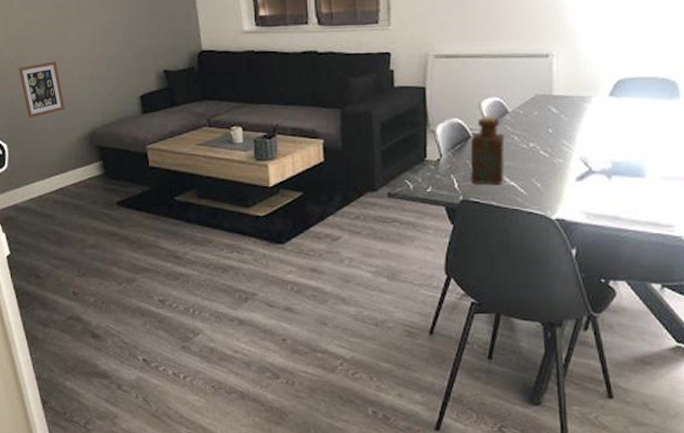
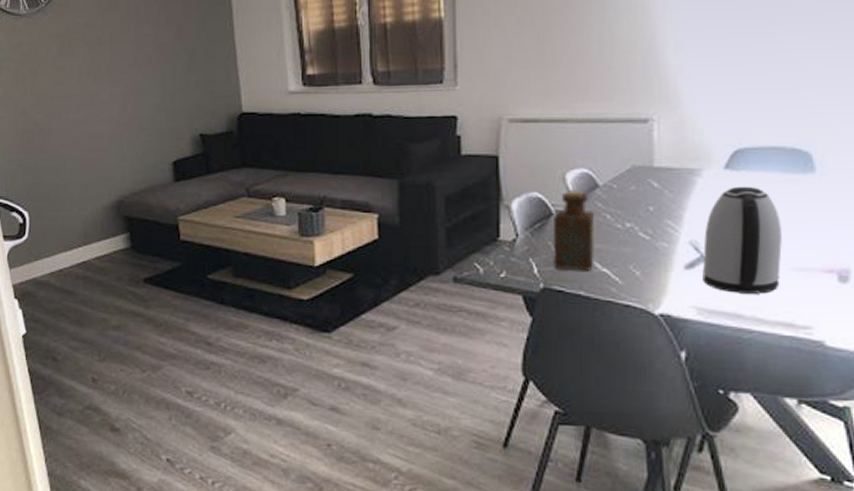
picture frame: present [18,61,65,118] -> none [44,123,92,185]
kettle: none [590,110,653,200] -> present [702,186,782,294]

